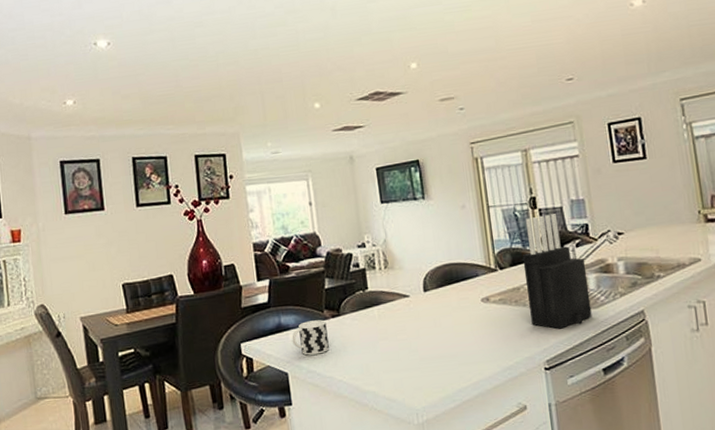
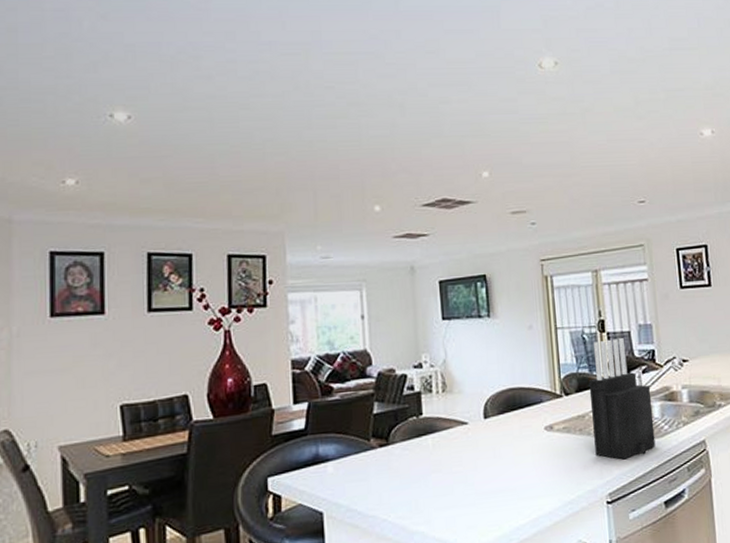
cup: present [292,320,329,356] -> none [330,449,374,491]

